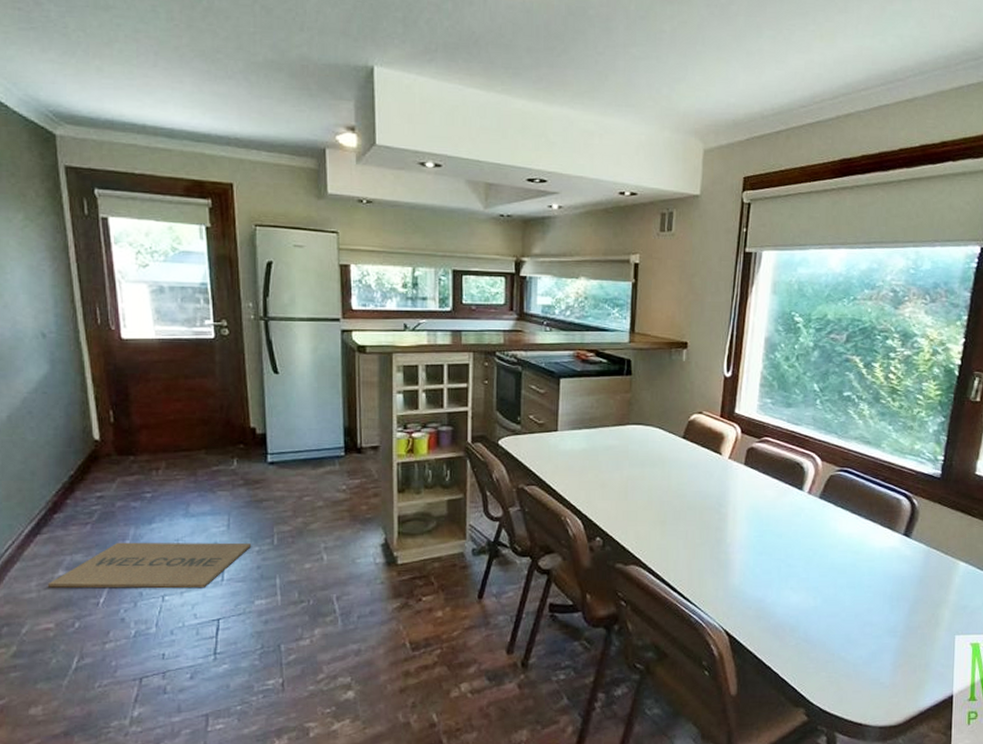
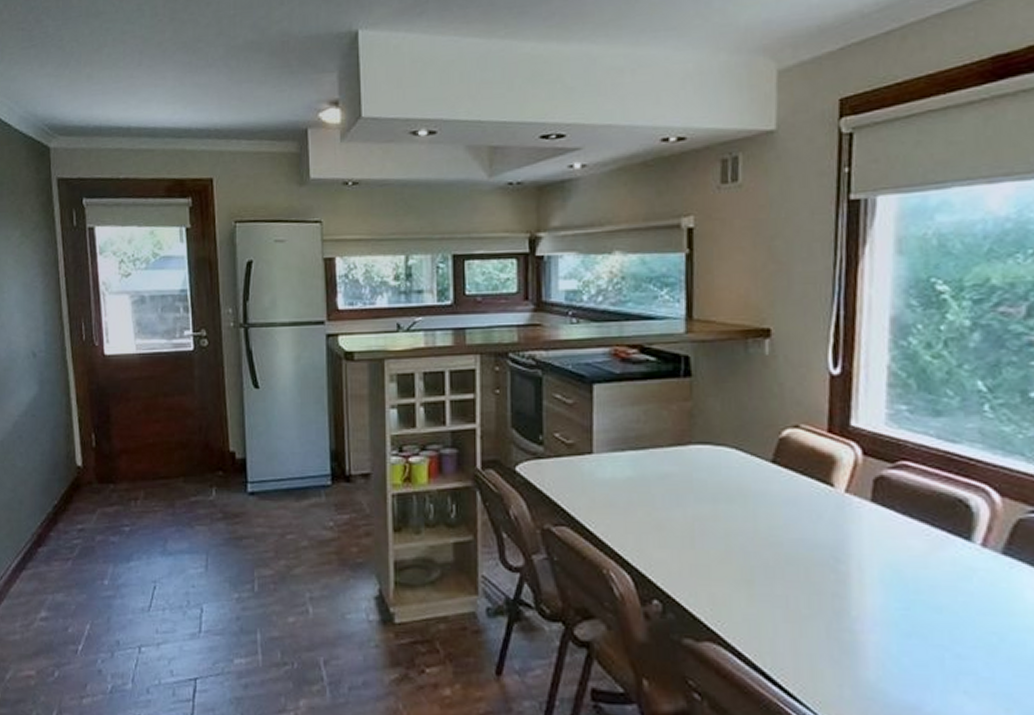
doormat: present [47,542,251,589] -> none [30,581,230,640]

